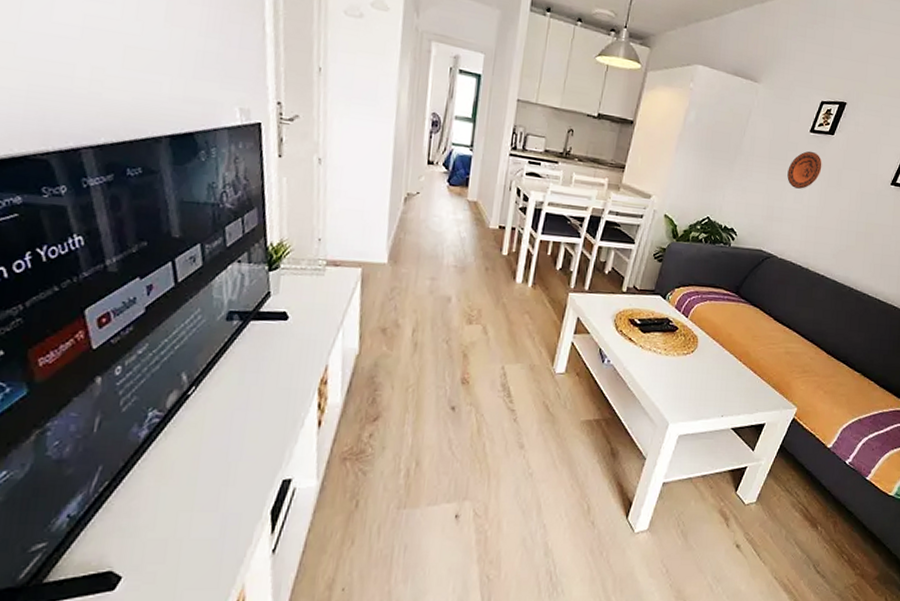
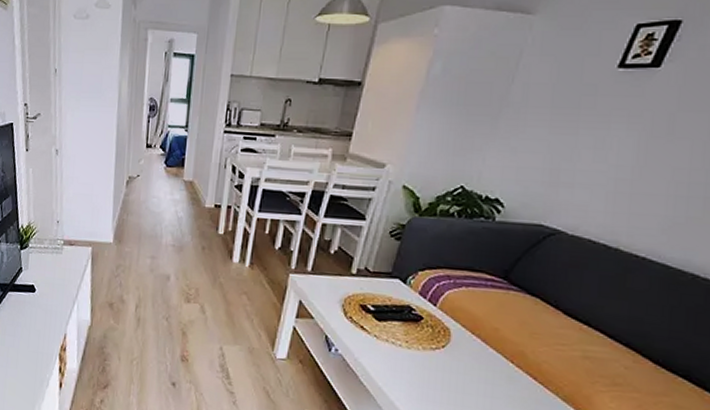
decorative plate: present [787,151,822,189] -> none [581,92,640,144]

